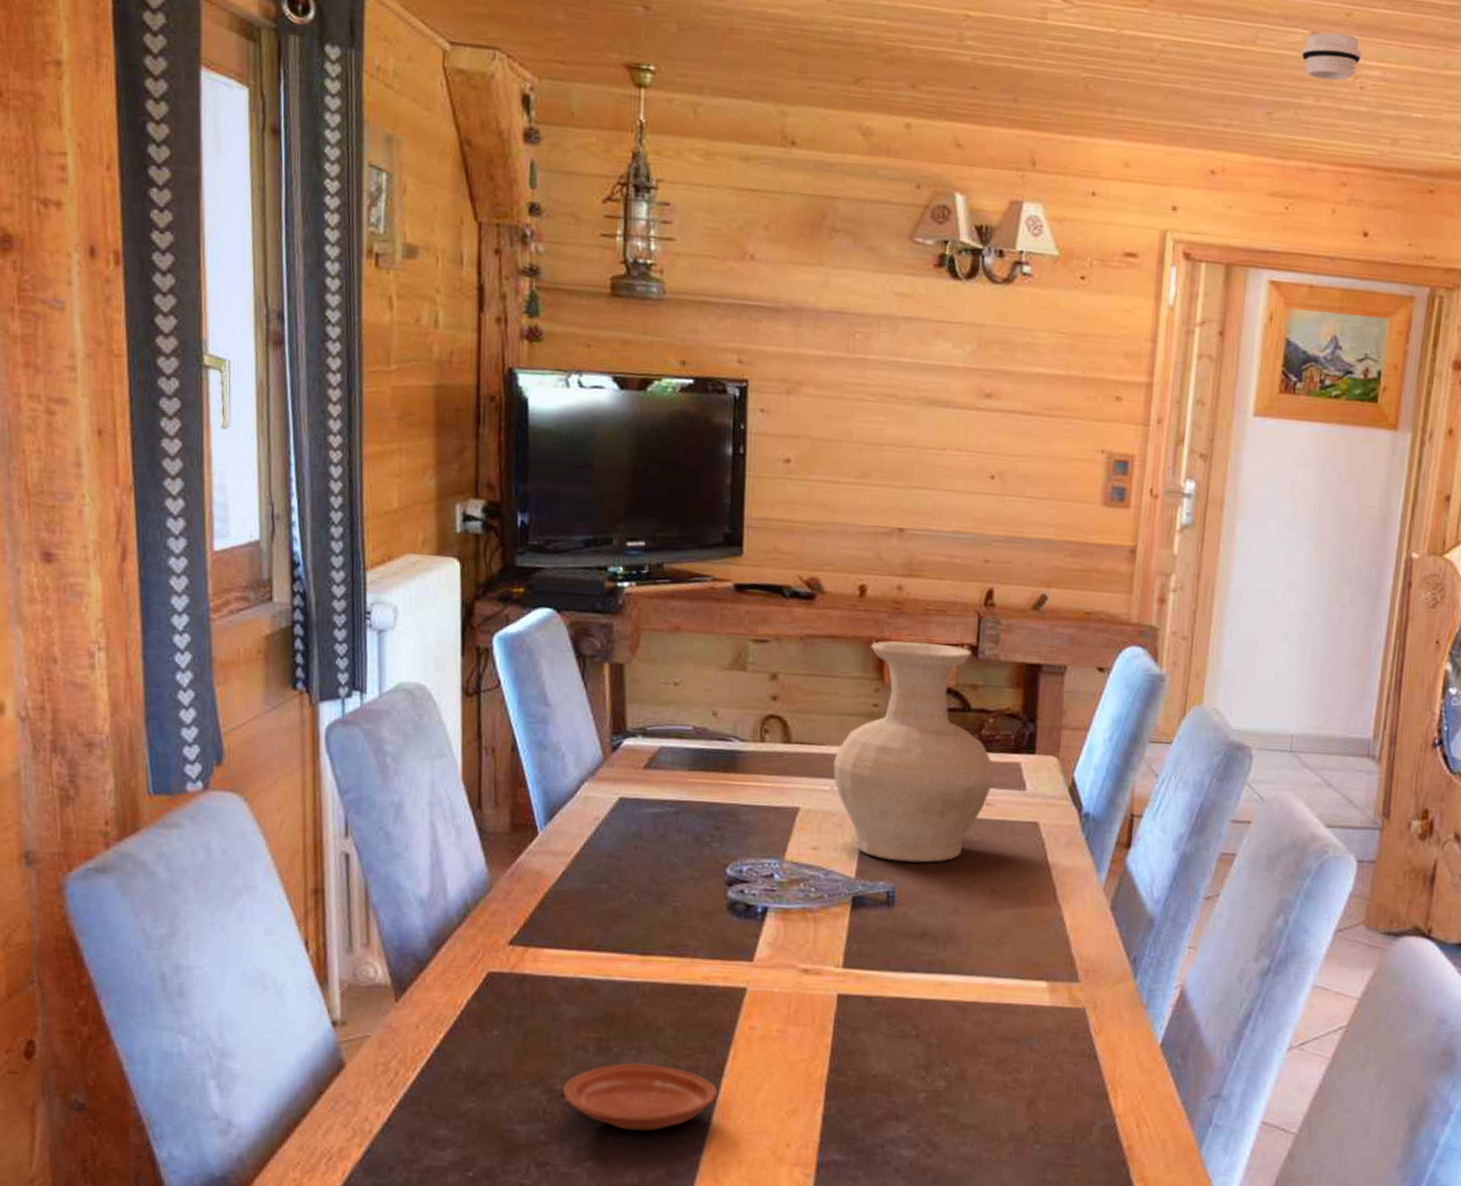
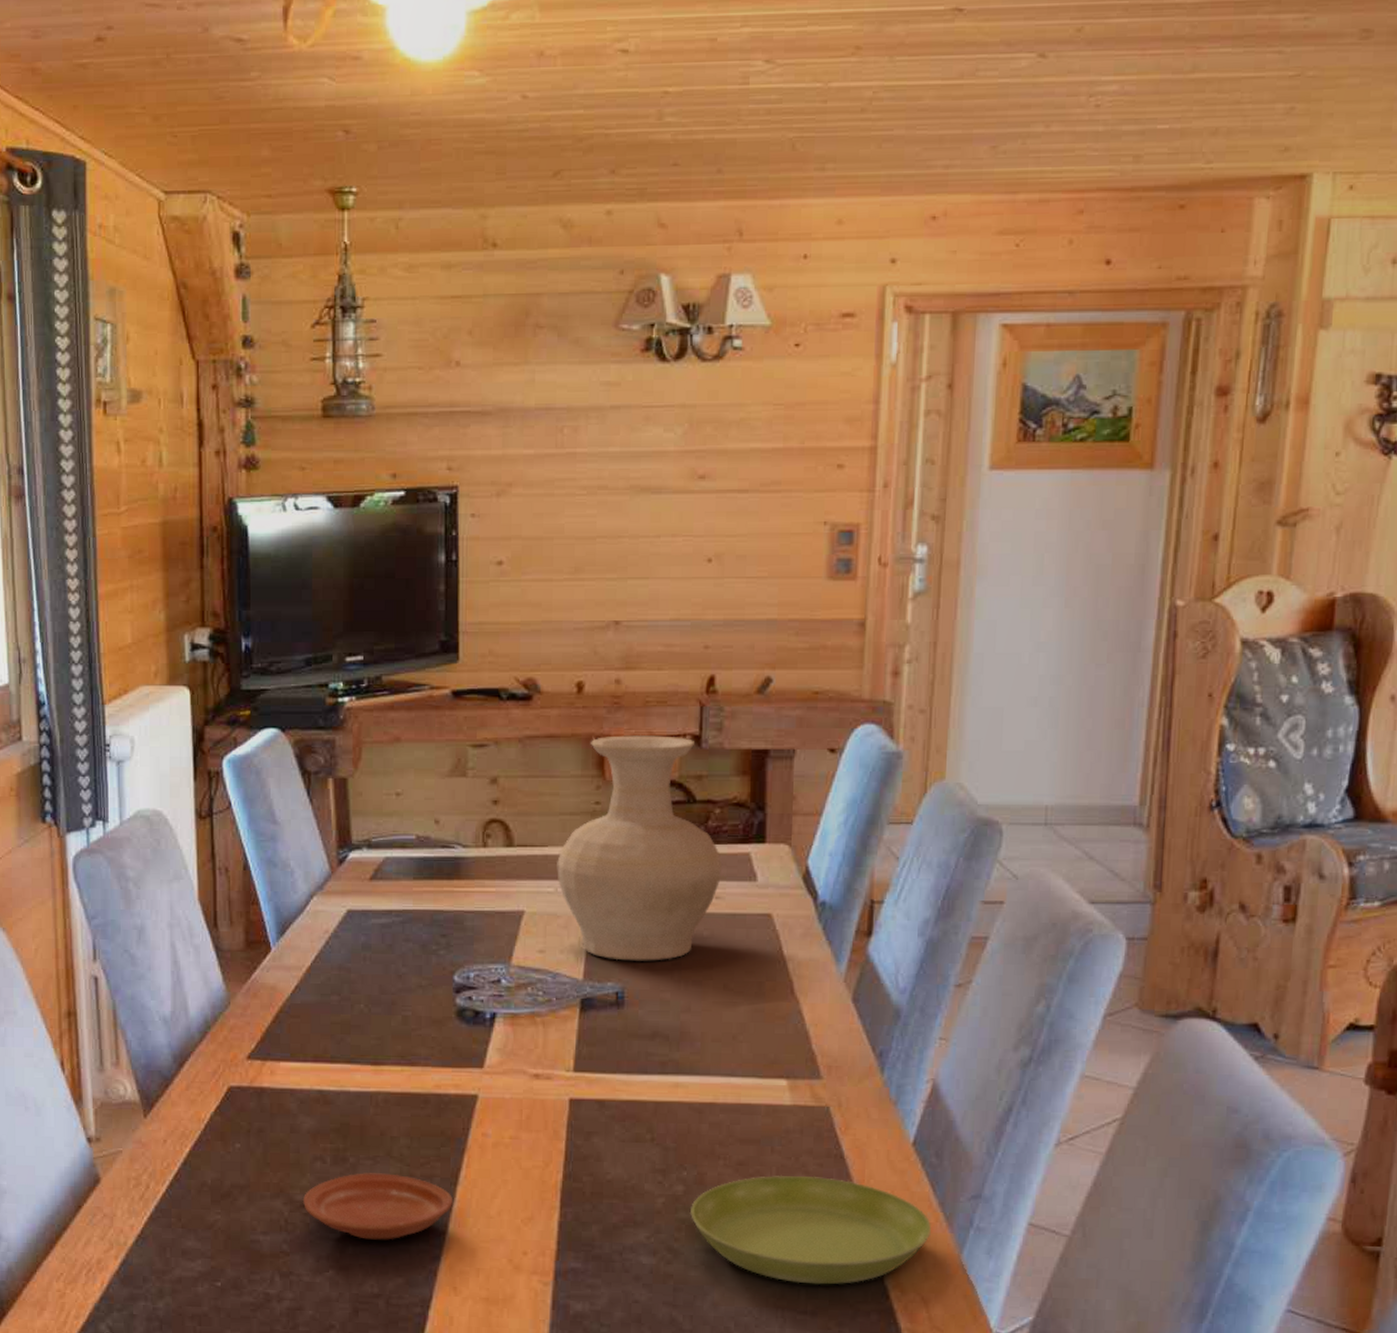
saucer: none [950,1072,1175,1178] -> present [689,1175,932,1285]
smoke detector: present [1301,32,1362,81] -> none [1027,51,1096,104]

